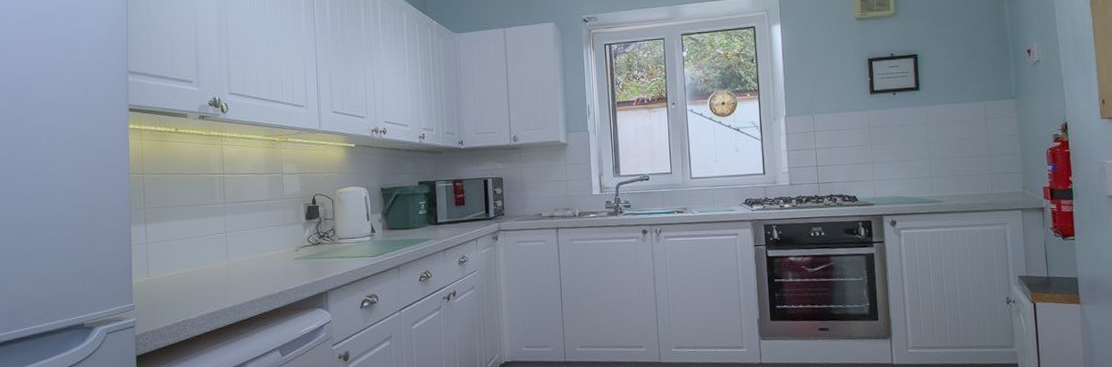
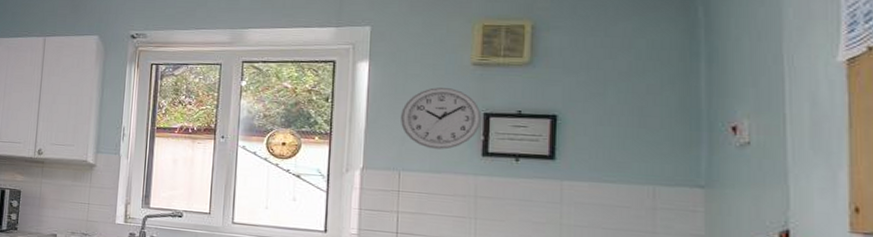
wall clock: none [808,41,867,93] -> present [400,87,482,150]

